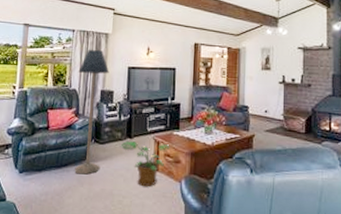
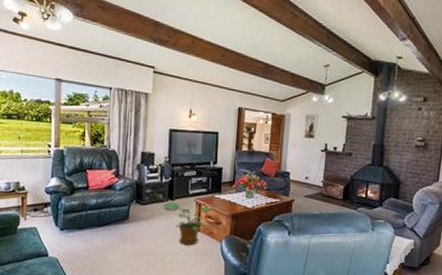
floor lamp: present [74,50,109,175] -> none [116,110,150,233]

